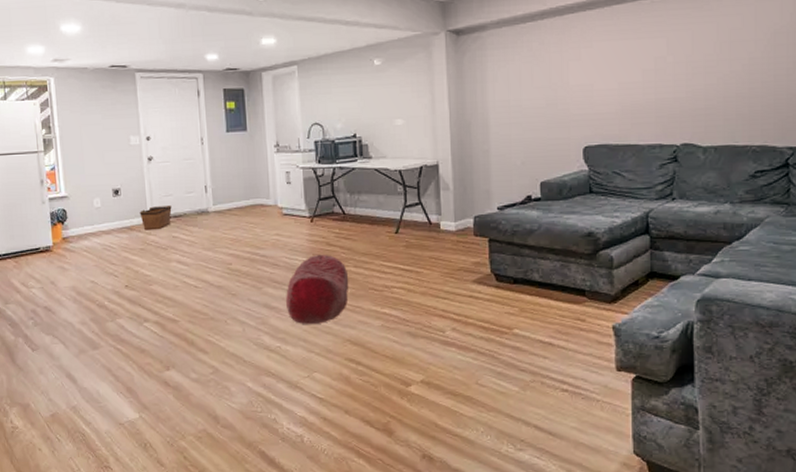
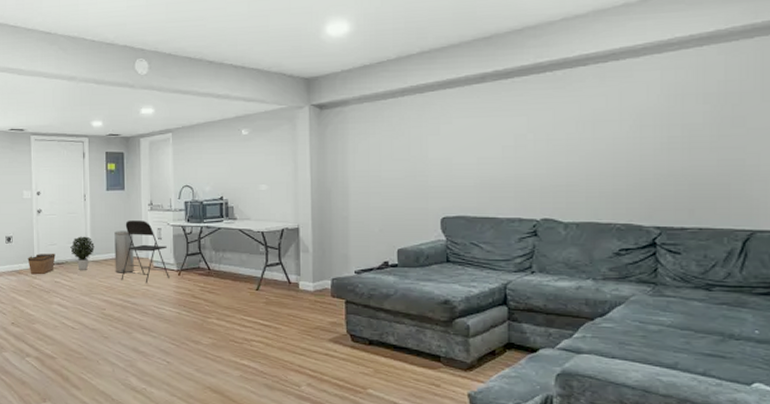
potted plant: none [188,184,216,224] -> present [70,236,95,271]
pedal bin: none [238,176,262,224] -> present [114,230,134,273]
folding chair: none [247,164,301,233] -> present [121,221,169,284]
bean bag chair: present [286,254,349,324] -> none [153,305,211,370]

